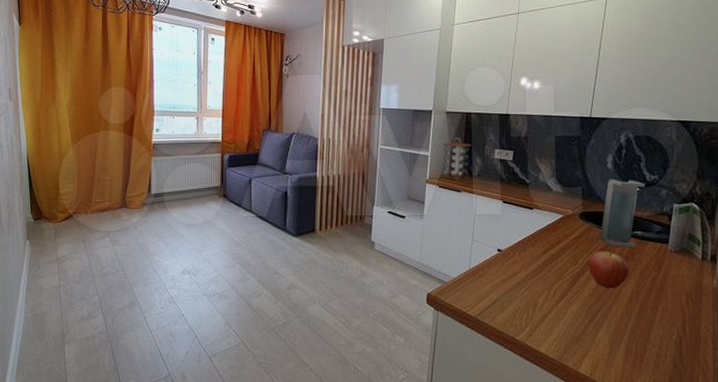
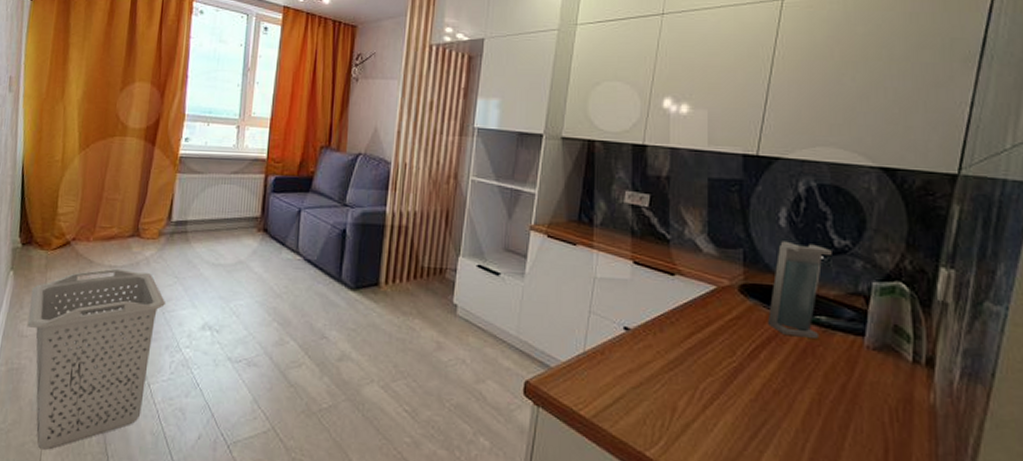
laundry basket: none [45,233,152,372] -> present [27,268,165,450]
spice rack: present [440,137,471,181] -> none [549,172,593,230]
fruit: present [588,251,629,288] -> none [750,339,808,394]

